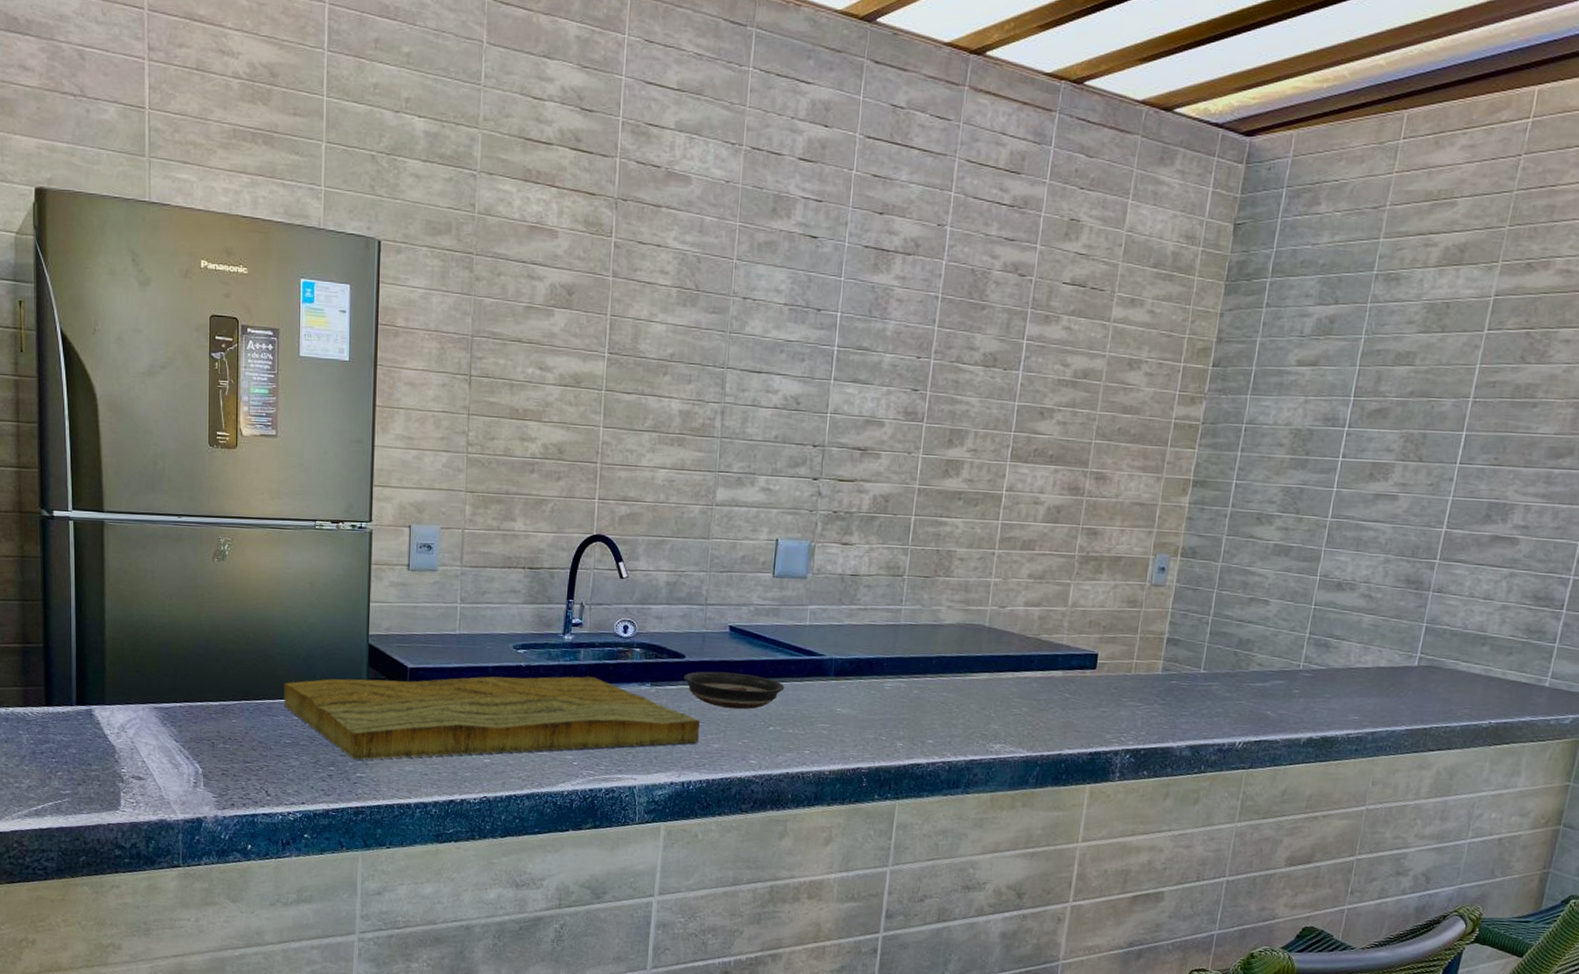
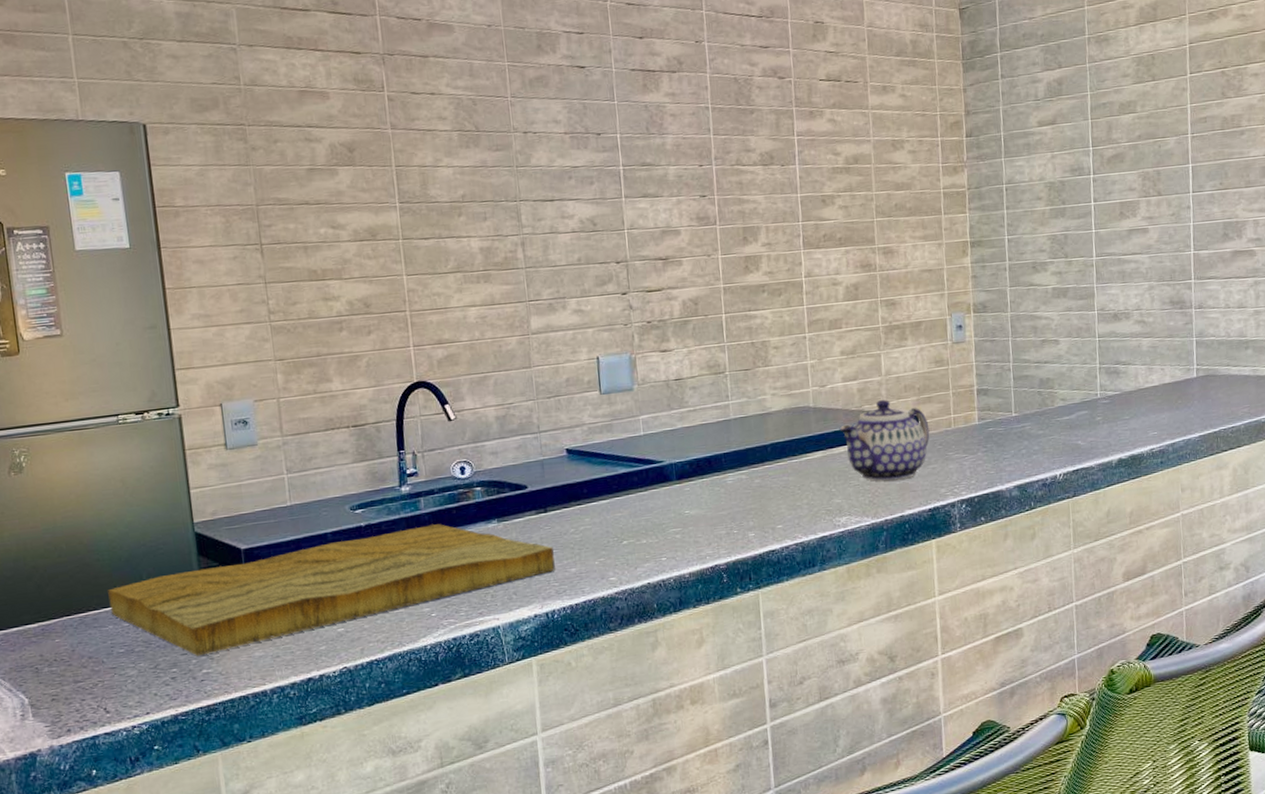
saucer: present [683,671,785,710] -> none [529,493,631,531]
teapot: none [1011,632,1108,718] -> present [839,400,930,481]

